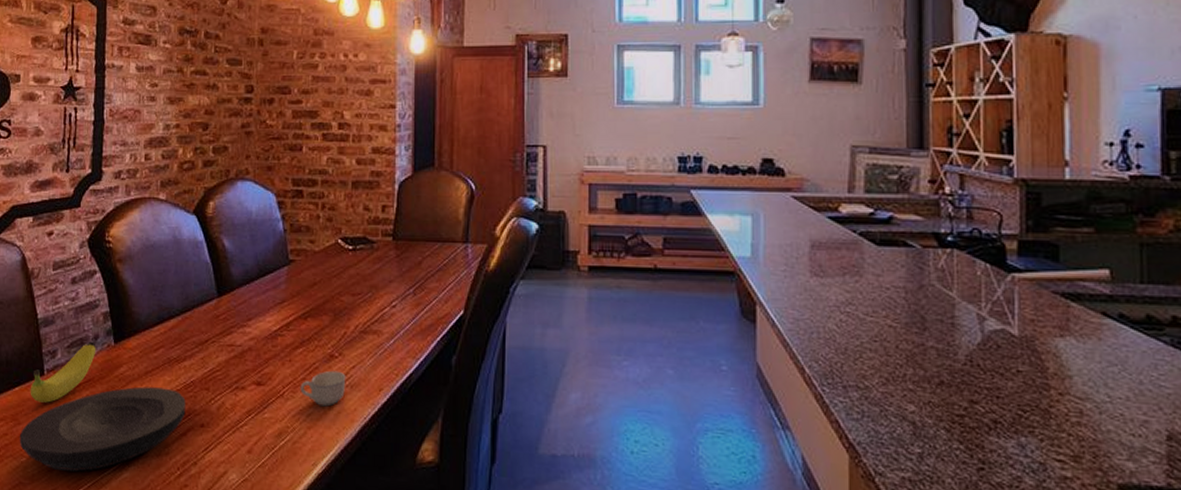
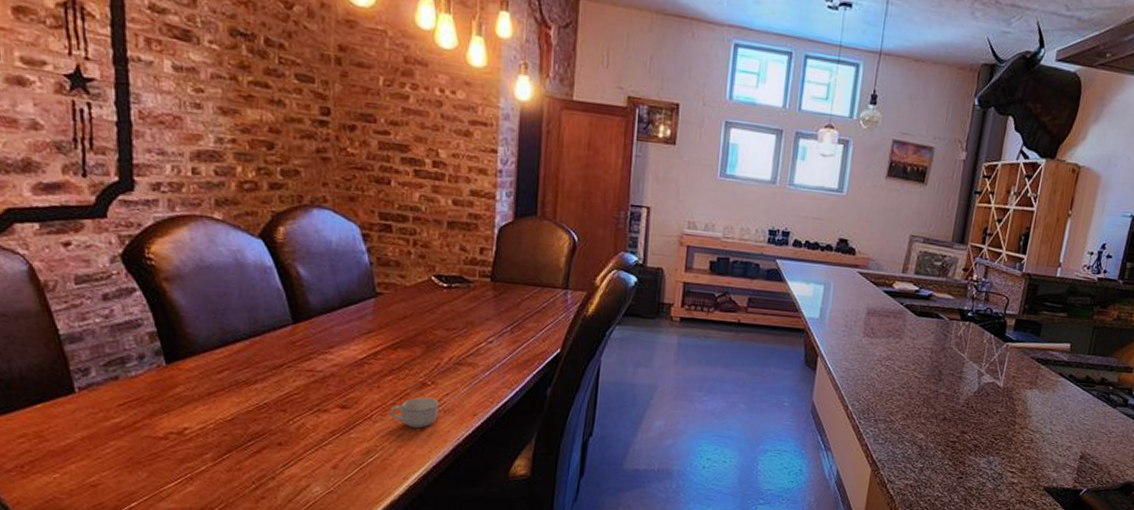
plate: present [19,386,186,472] -> none [48,407,259,487]
fruit: present [30,341,96,403] -> none [57,361,143,421]

